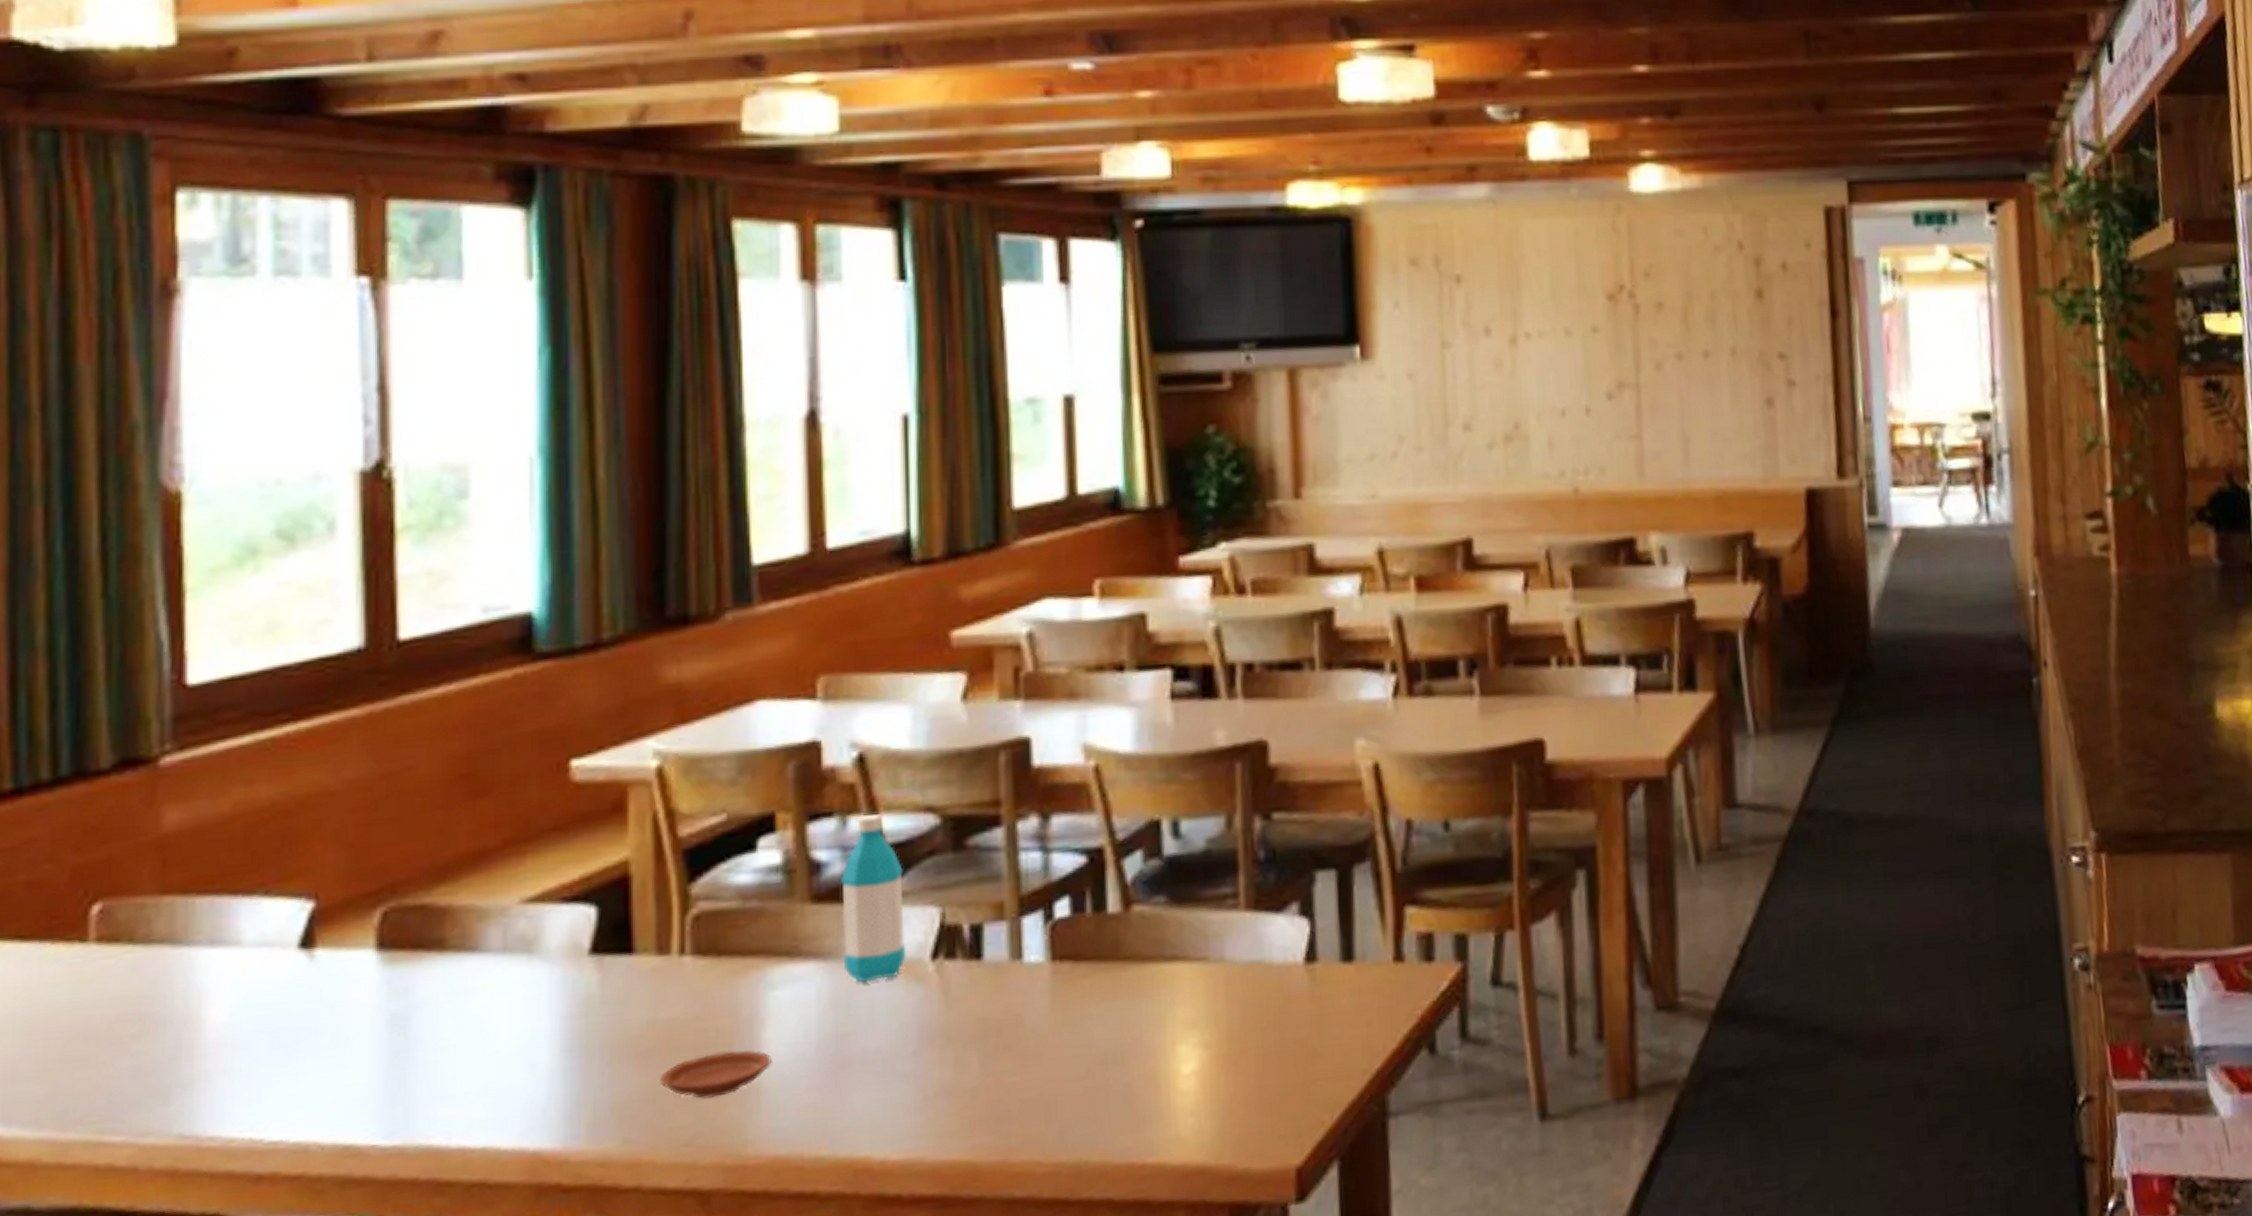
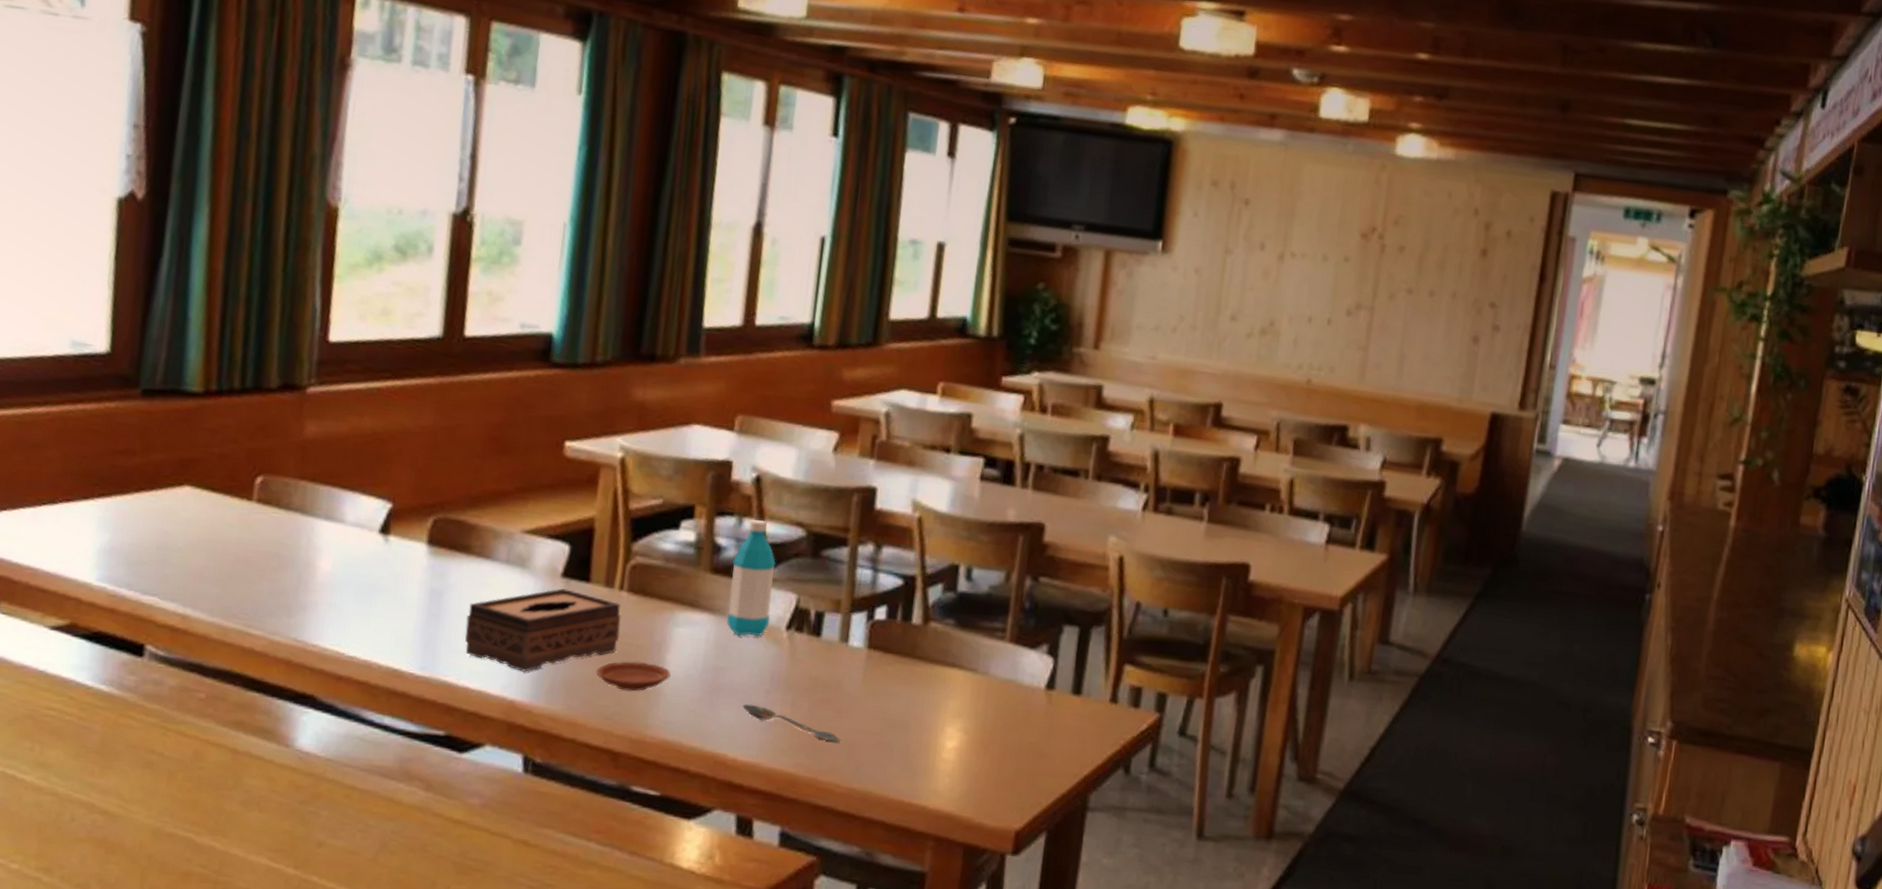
tissue box: none [449,970,689,1105] -> present [465,588,621,672]
spoon: none [884,1075,1032,1104] -> present [742,704,841,742]

